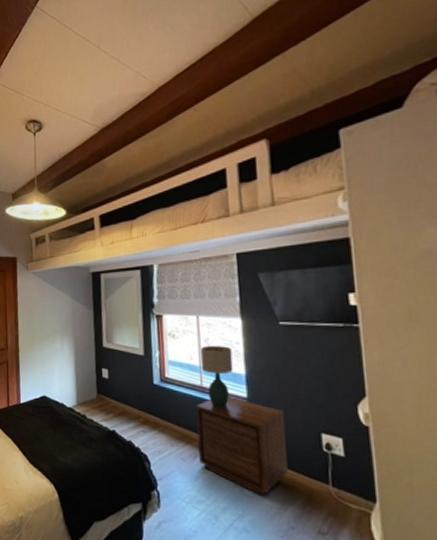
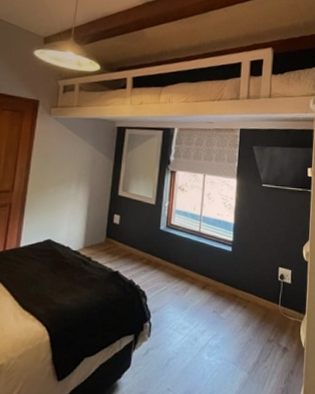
nightstand: present [196,397,288,495] -> none [189,241,257,317]
table lamp: present [200,345,233,408] -> none [201,199,226,250]

